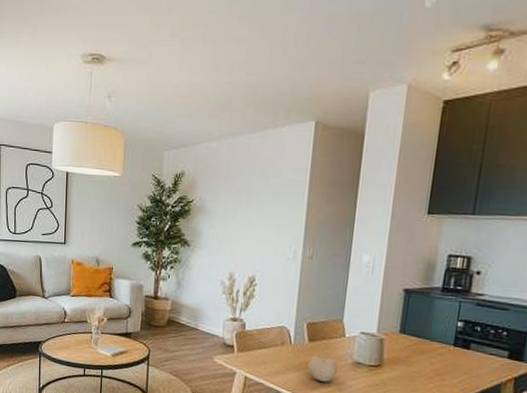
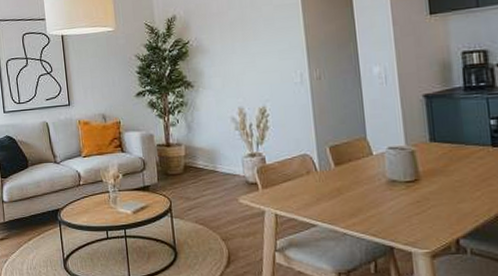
fruit: present [308,353,338,382] -> none [339,177,373,207]

